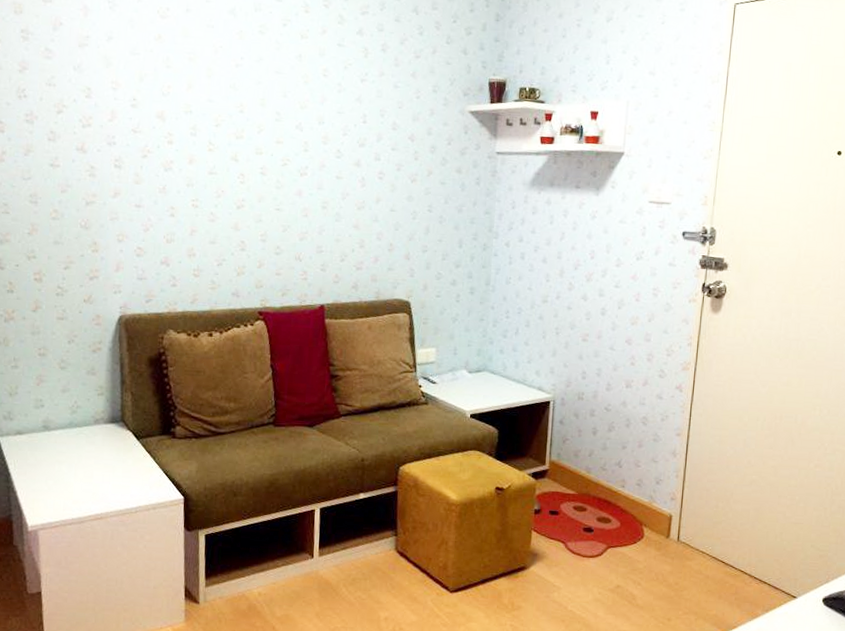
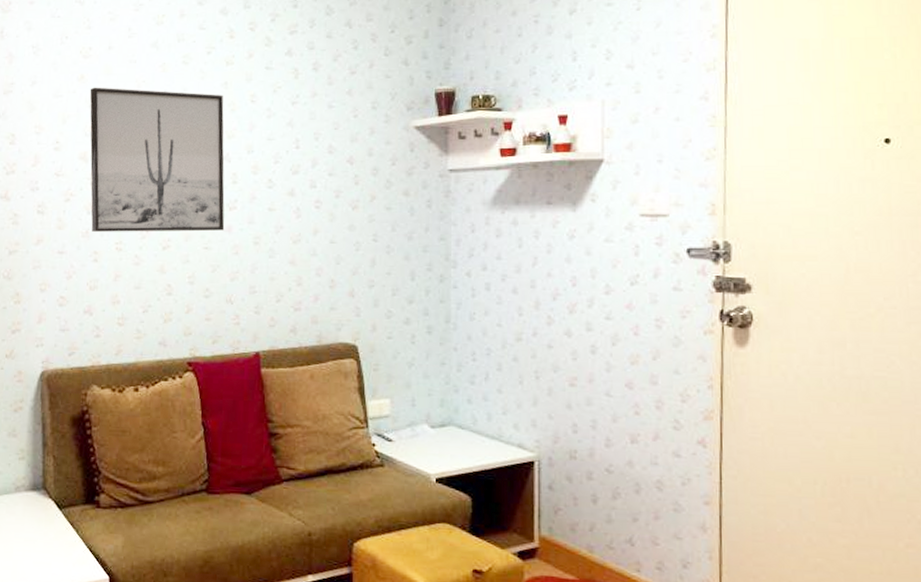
wall art: none [167,48,298,194] -> present [90,87,225,232]

